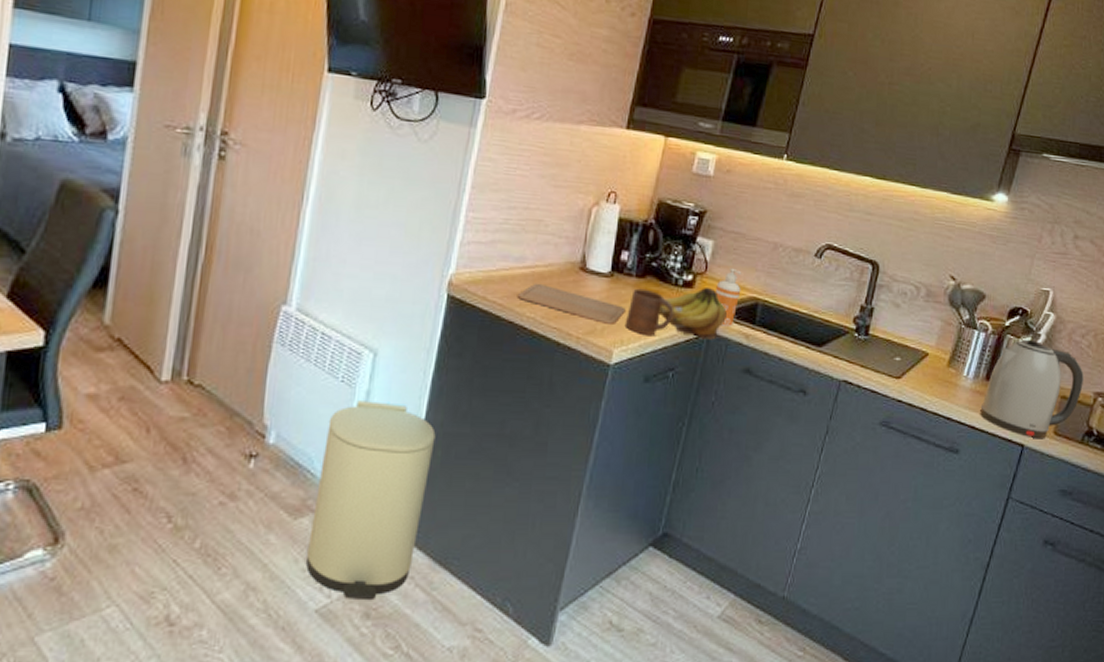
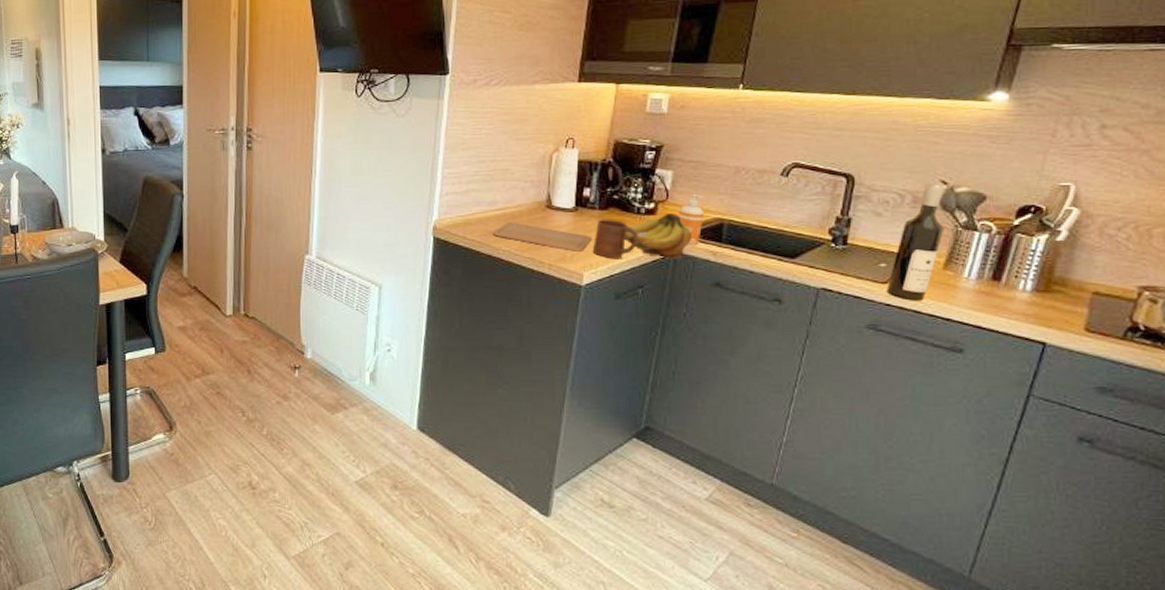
pedal bin: present [306,401,436,601] -> none [344,324,435,476]
bottle: none [899,277,953,400] -> present [886,183,945,302]
kettle: present [980,340,1085,439] -> none [987,238,1124,337]

